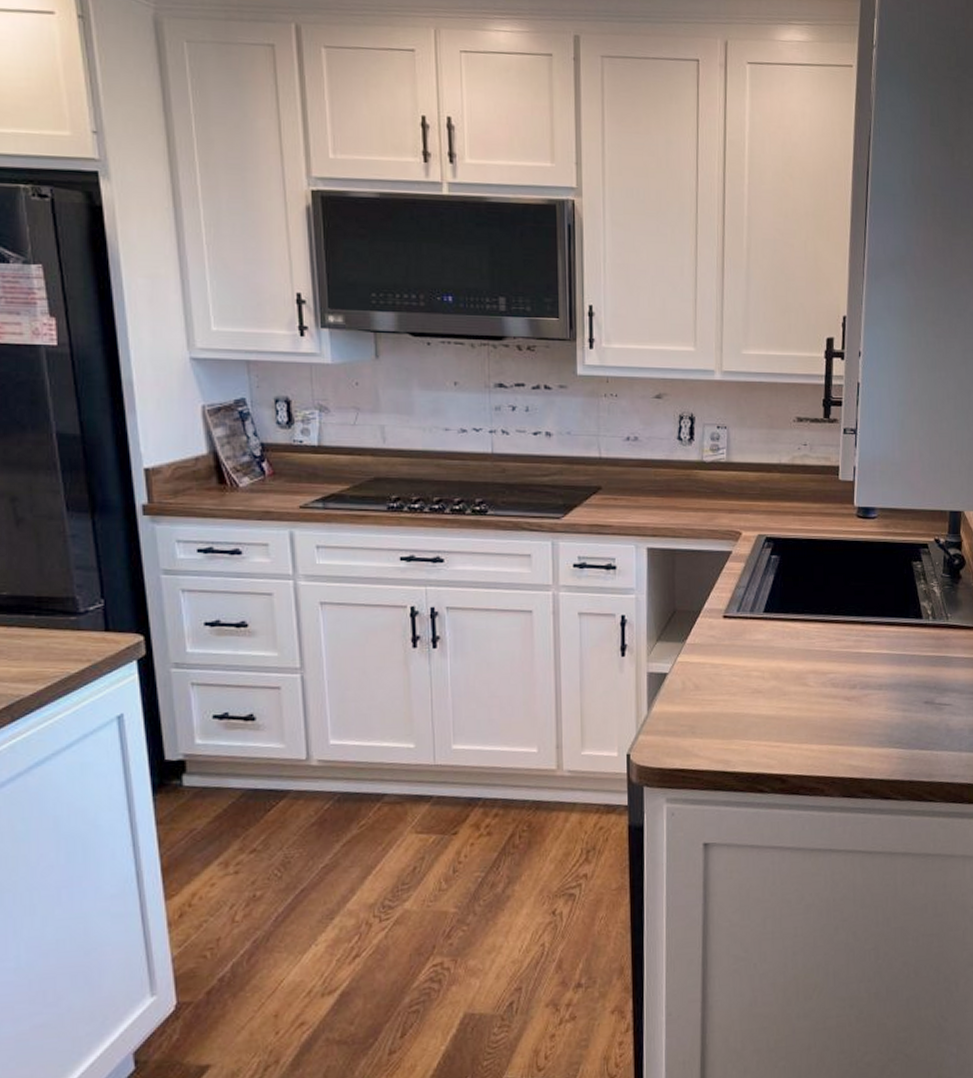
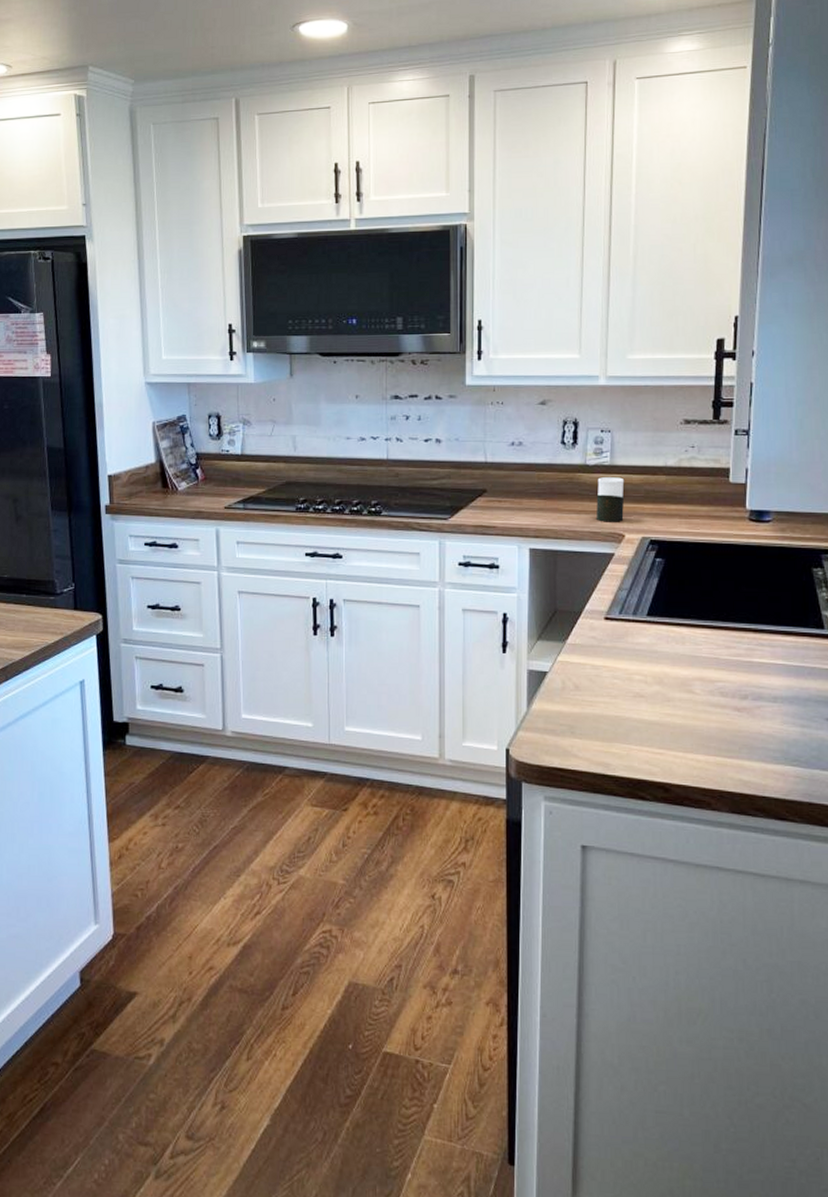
cup: none [713,474,741,520] -> present [596,477,625,522]

